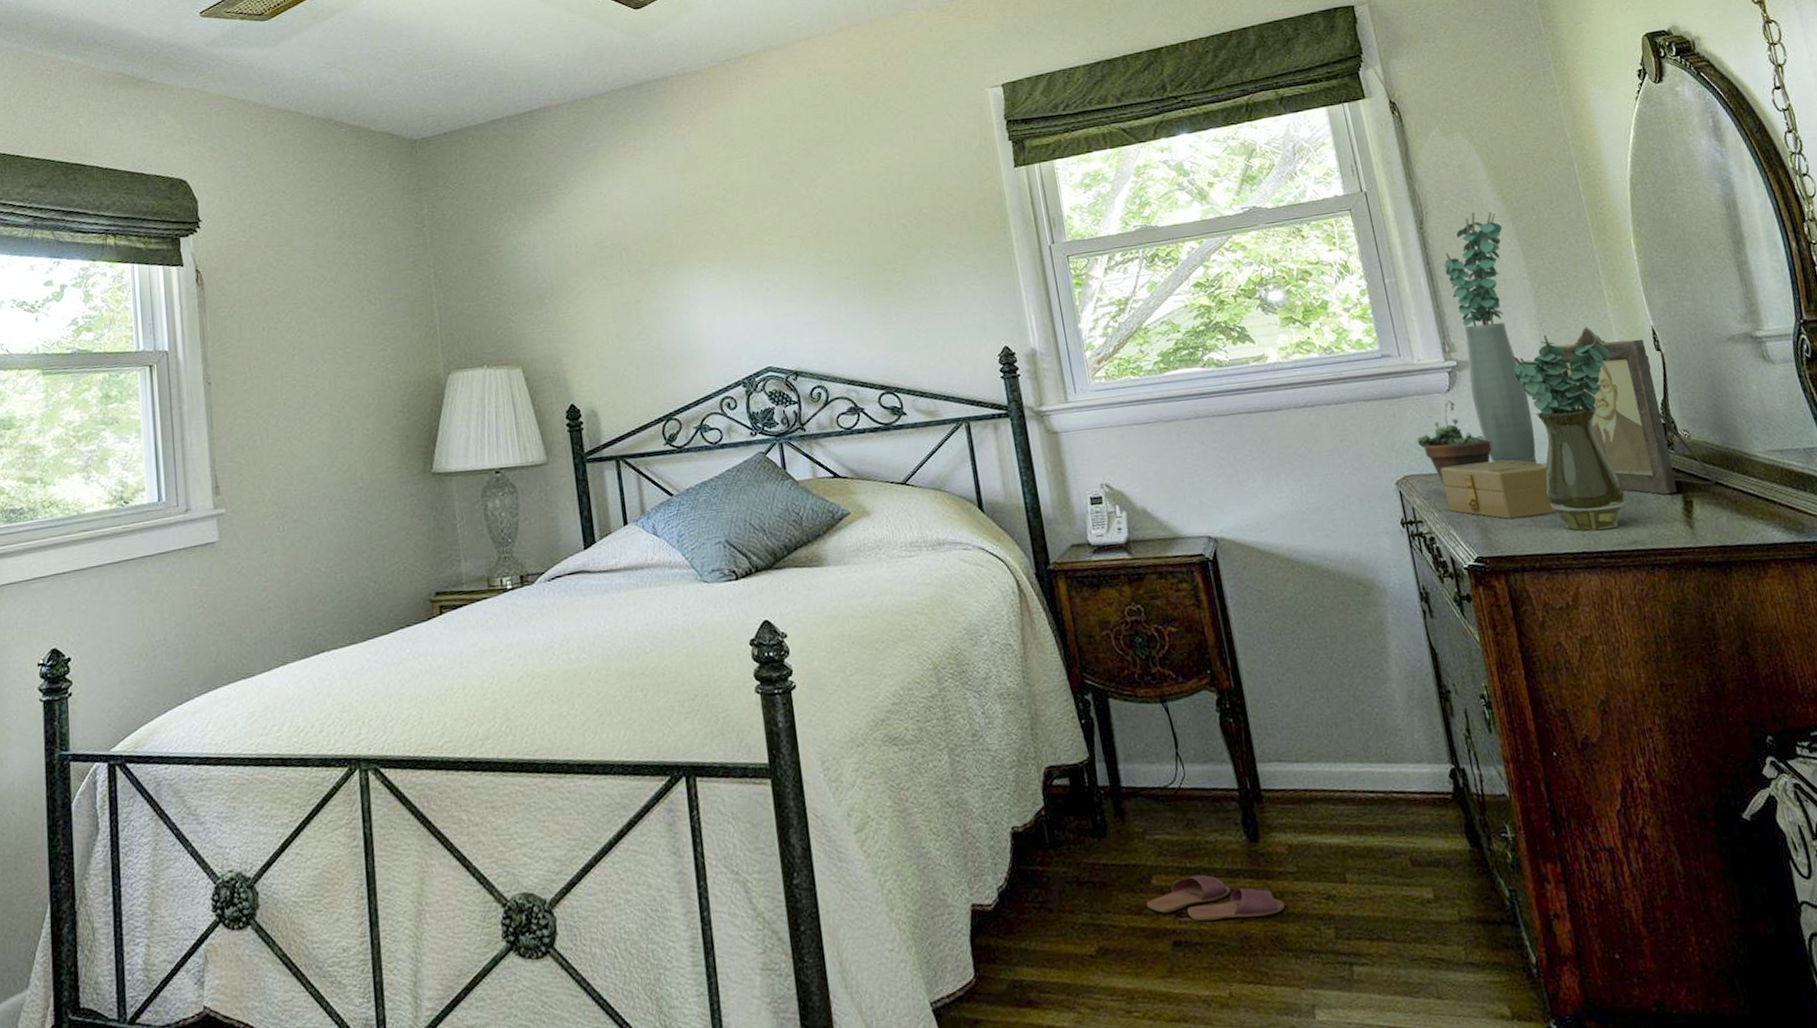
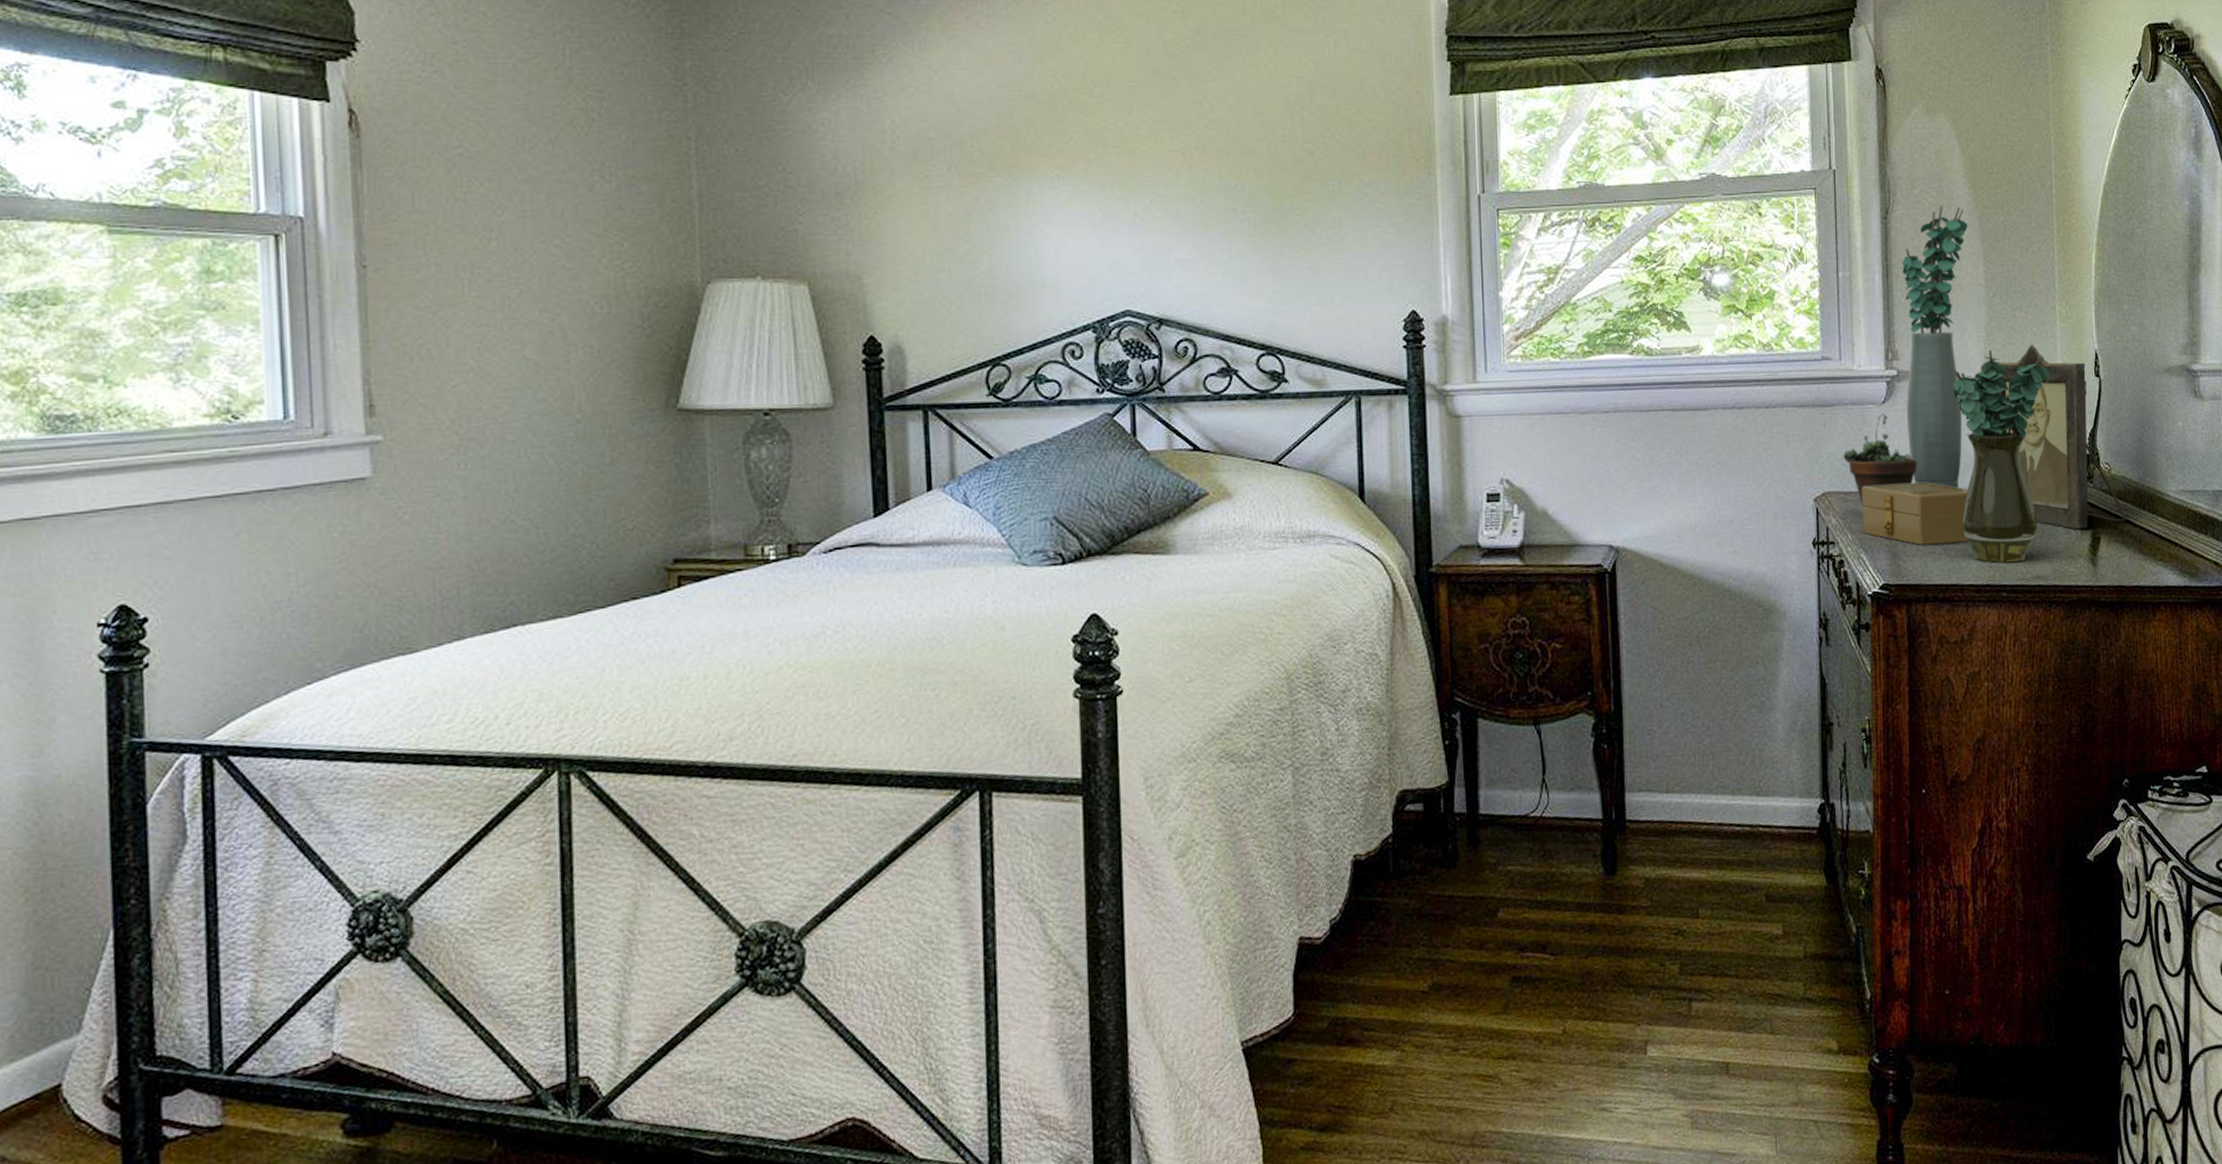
slippers: present [1146,874,1285,922] -> none [1489,908,1633,957]

